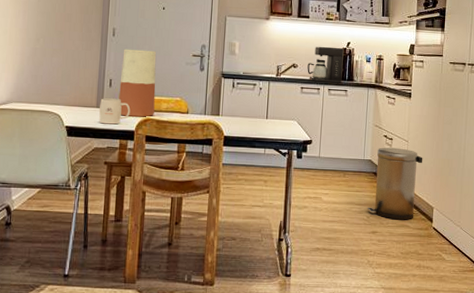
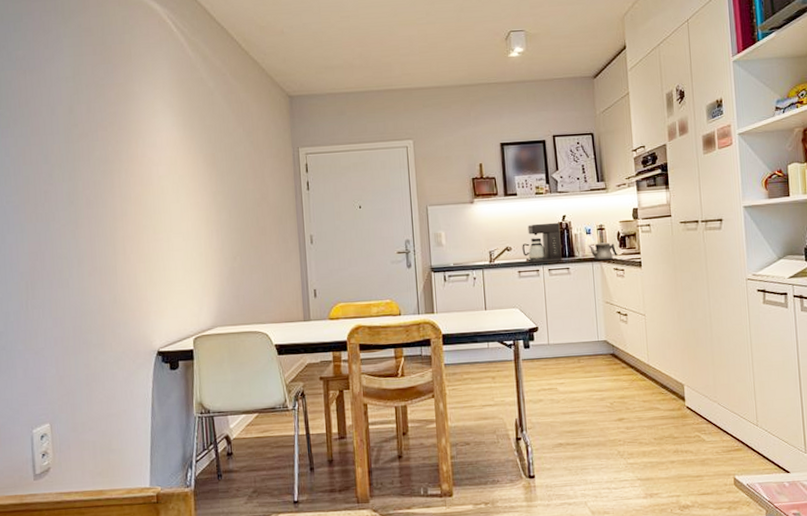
mug: present [99,98,131,125] -> none [307,309,340,338]
vase: present [119,49,157,117] -> none [323,253,365,327]
teapot: none [367,70,391,89] -> present [588,241,617,262]
pedal bin: present [367,147,423,220] -> none [609,323,665,403]

